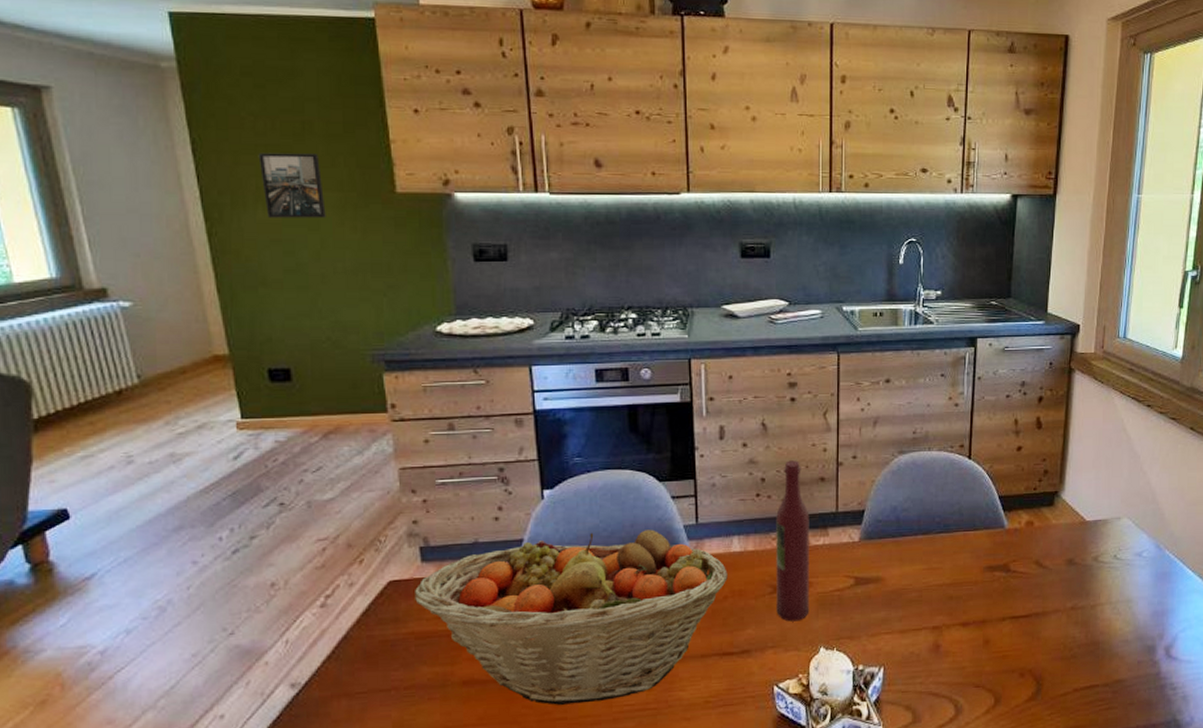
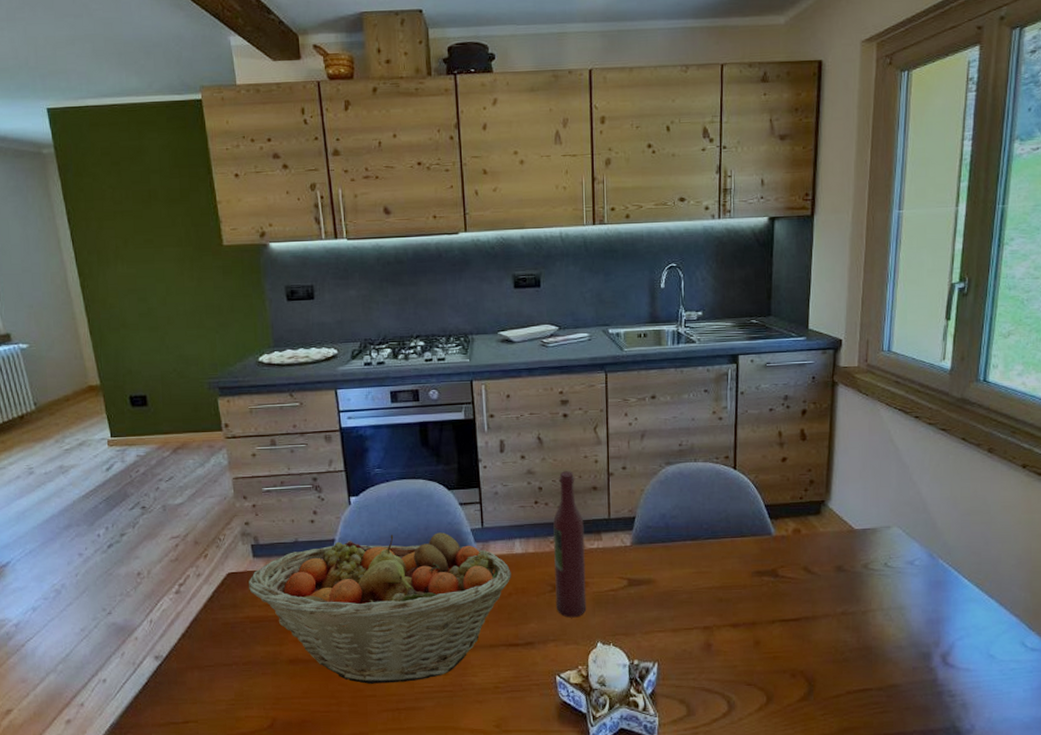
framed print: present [258,152,326,218] -> none [116,216,169,272]

